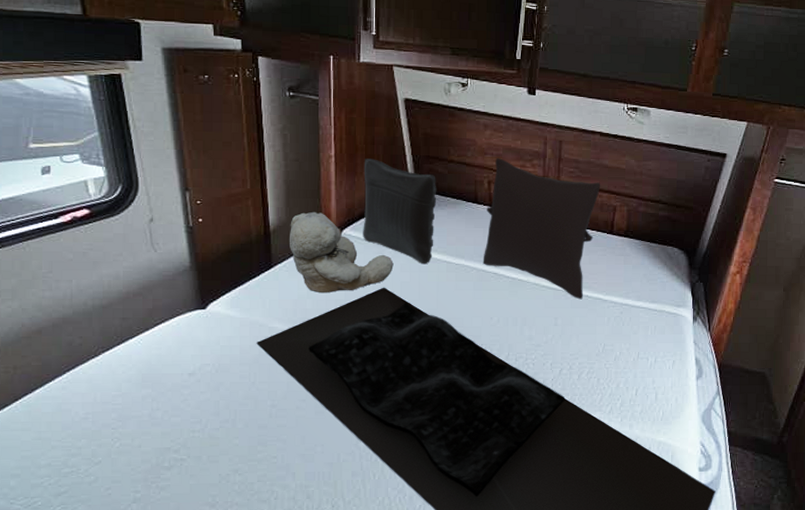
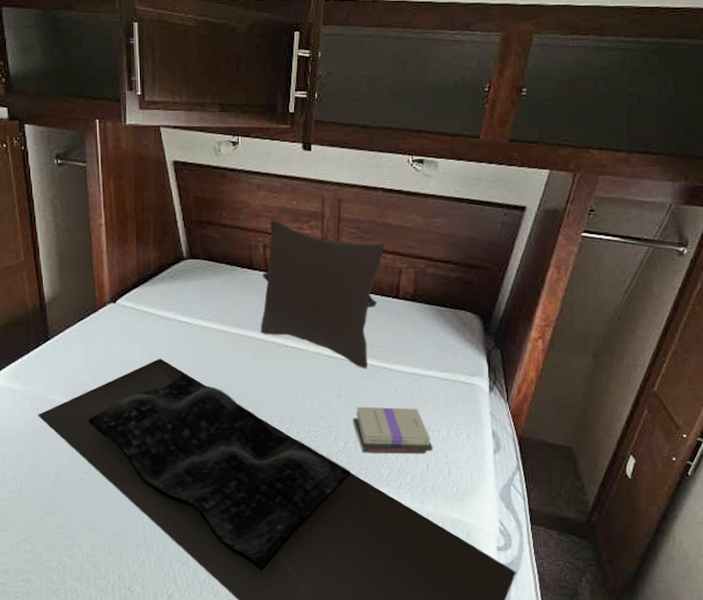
teddy bear: present [290,211,394,294] -> none [64,282,169,365]
pillow: present [363,157,437,265] -> none [134,225,211,334]
books: none [568,335,642,380] -> present [352,406,433,454]

